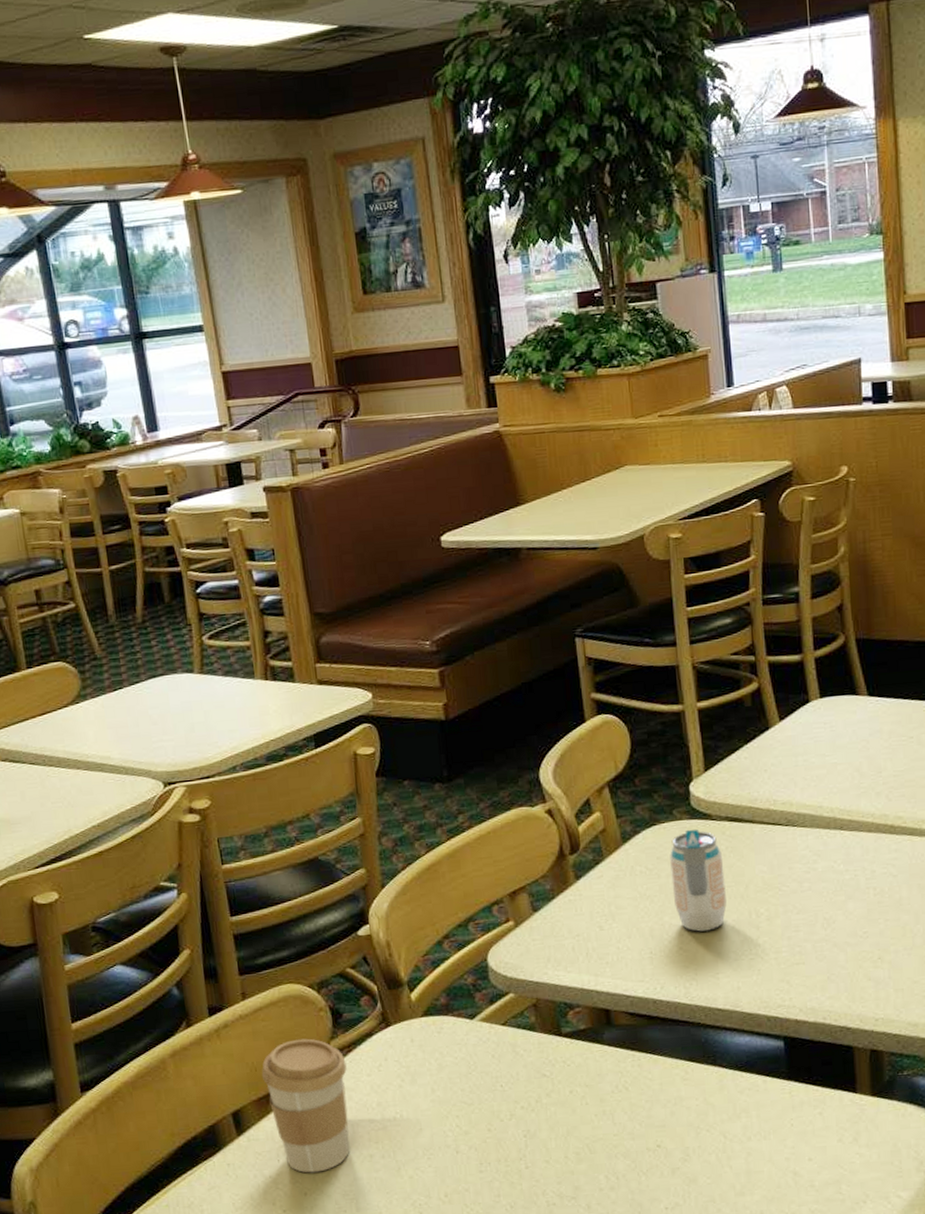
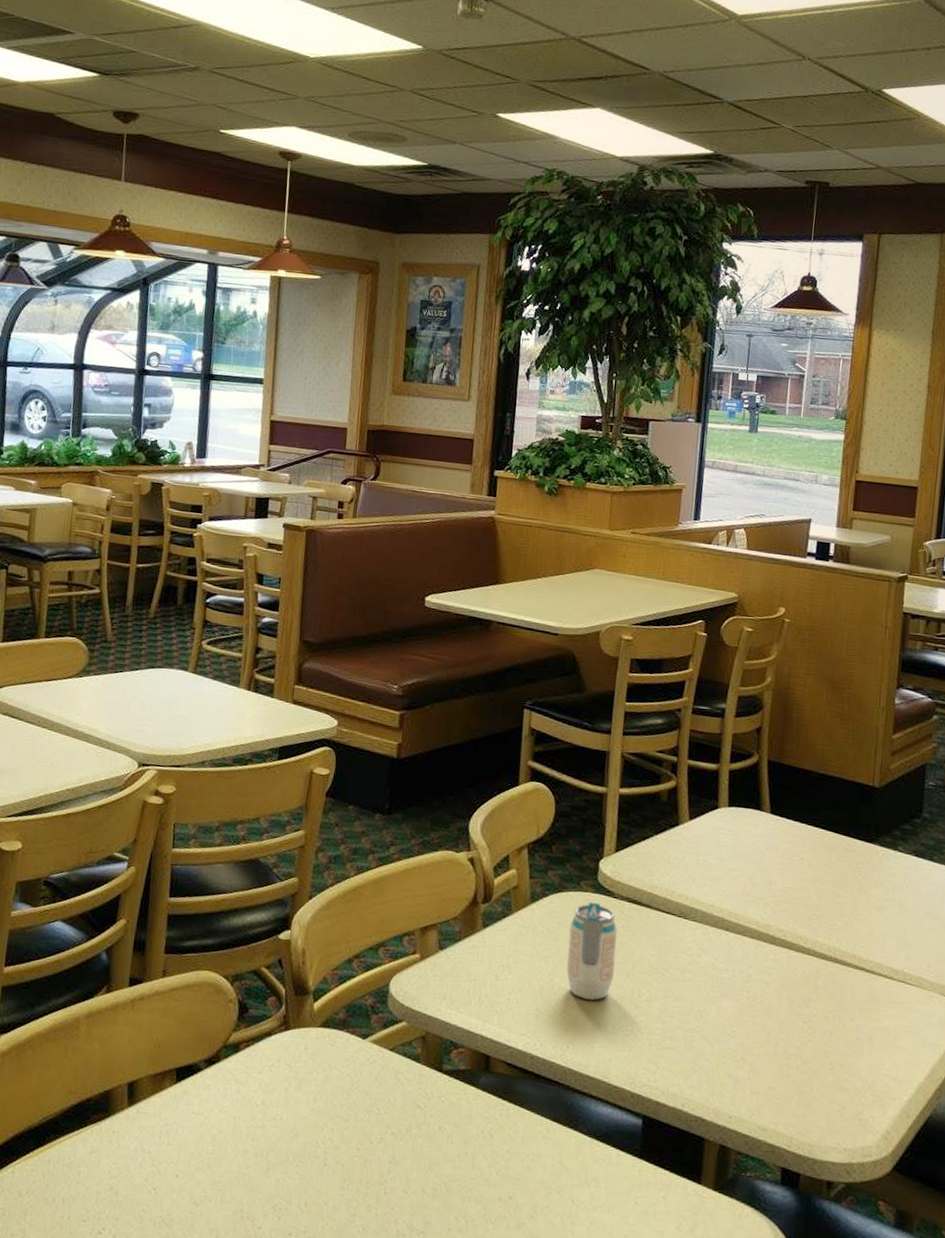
coffee cup: present [261,1038,350,1173] -> none [163,1024,242,1157]

